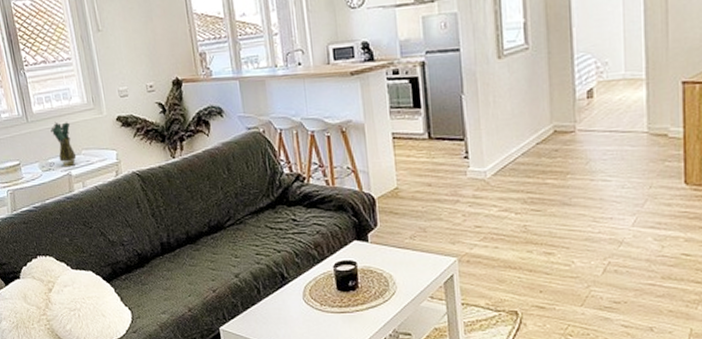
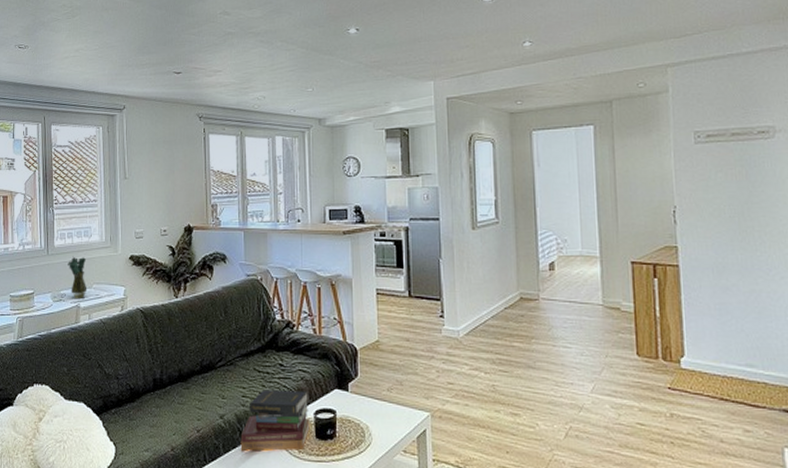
books: none [258,245,331,307] -> present [240,390,310,452]

